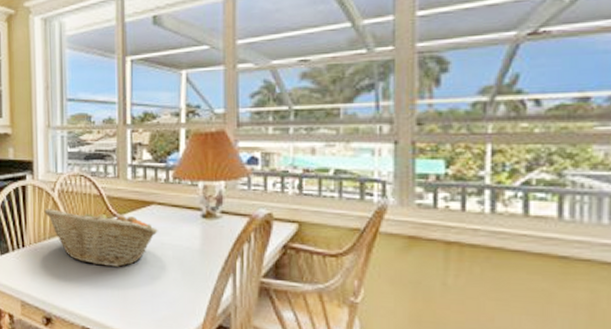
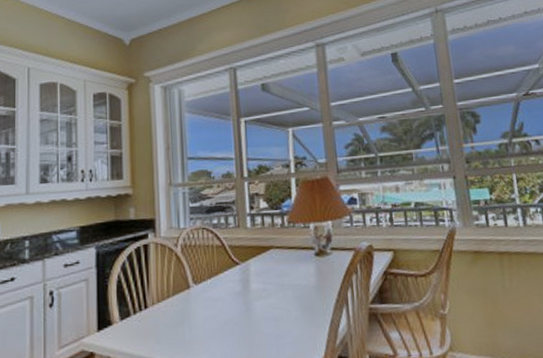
fruit basket: present [44,208,158,267] -> none [167,257,278,316]

